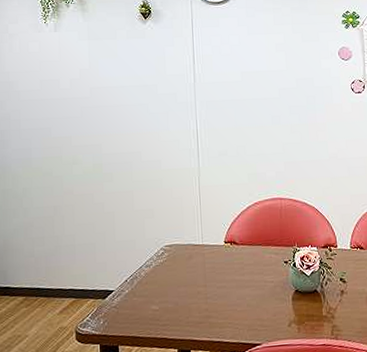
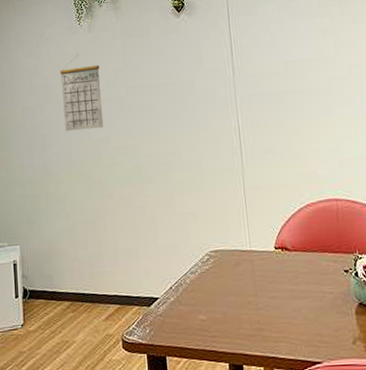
calendar: none [22,52,66,129] -> present [59,54,104,132]

